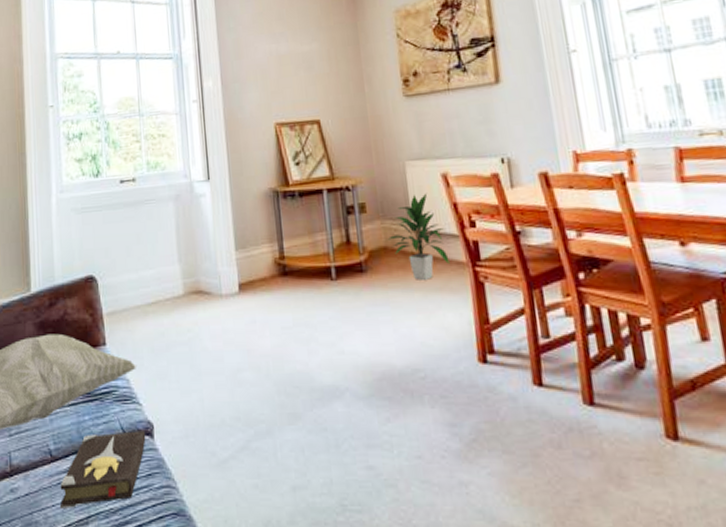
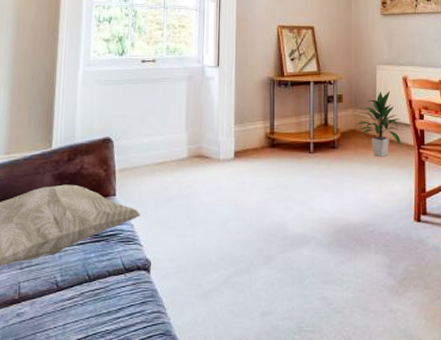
hardback book: present [60,431,146,508] -> none [62,267,144,330]

